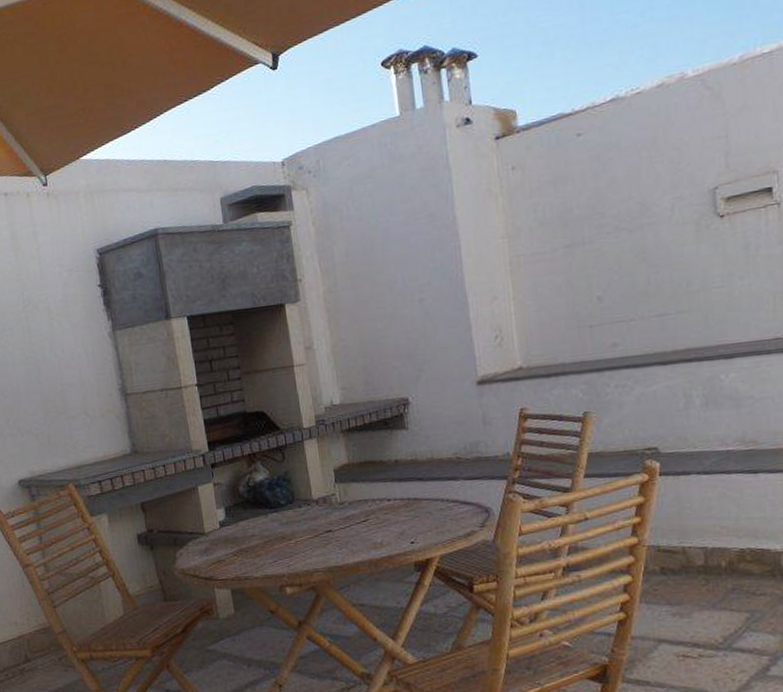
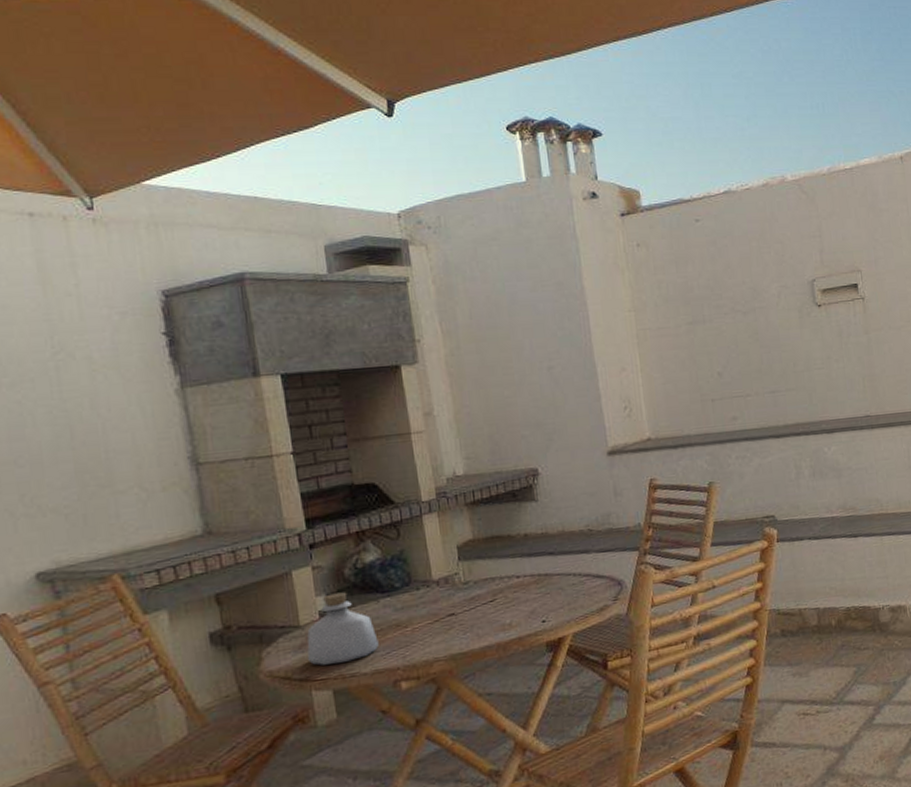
bottle: none [210,506,268,568] -> present [307,592,379,666]

